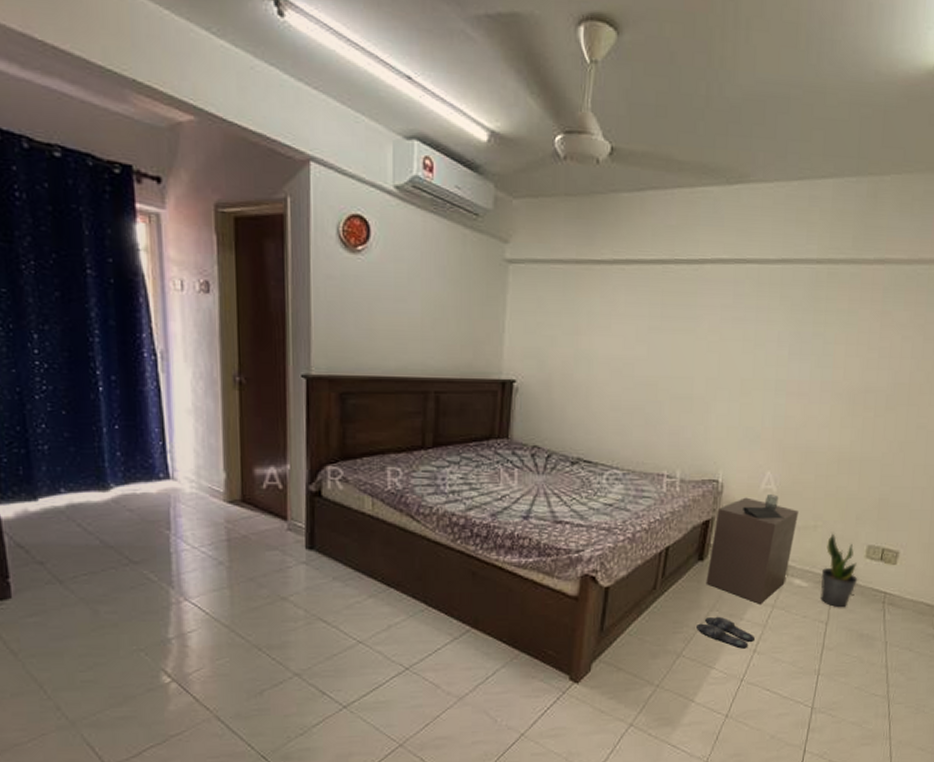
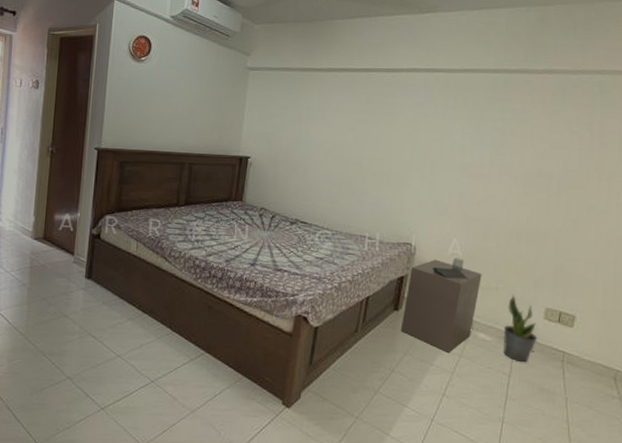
slippers: present [696,616,755,649] -> none [392,360,444,392]

